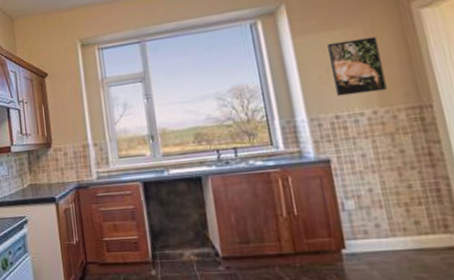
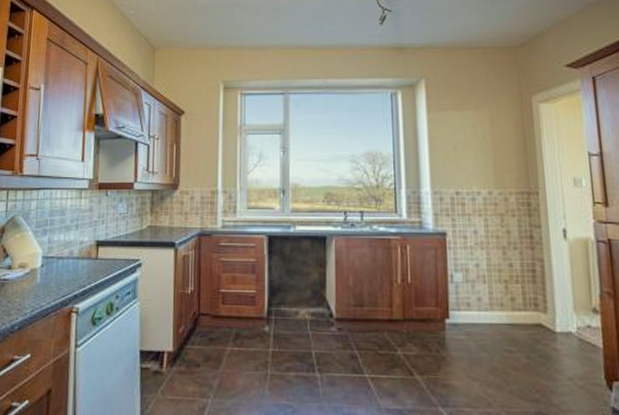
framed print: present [327,36,387,97] -> none [456,122,503,174]

